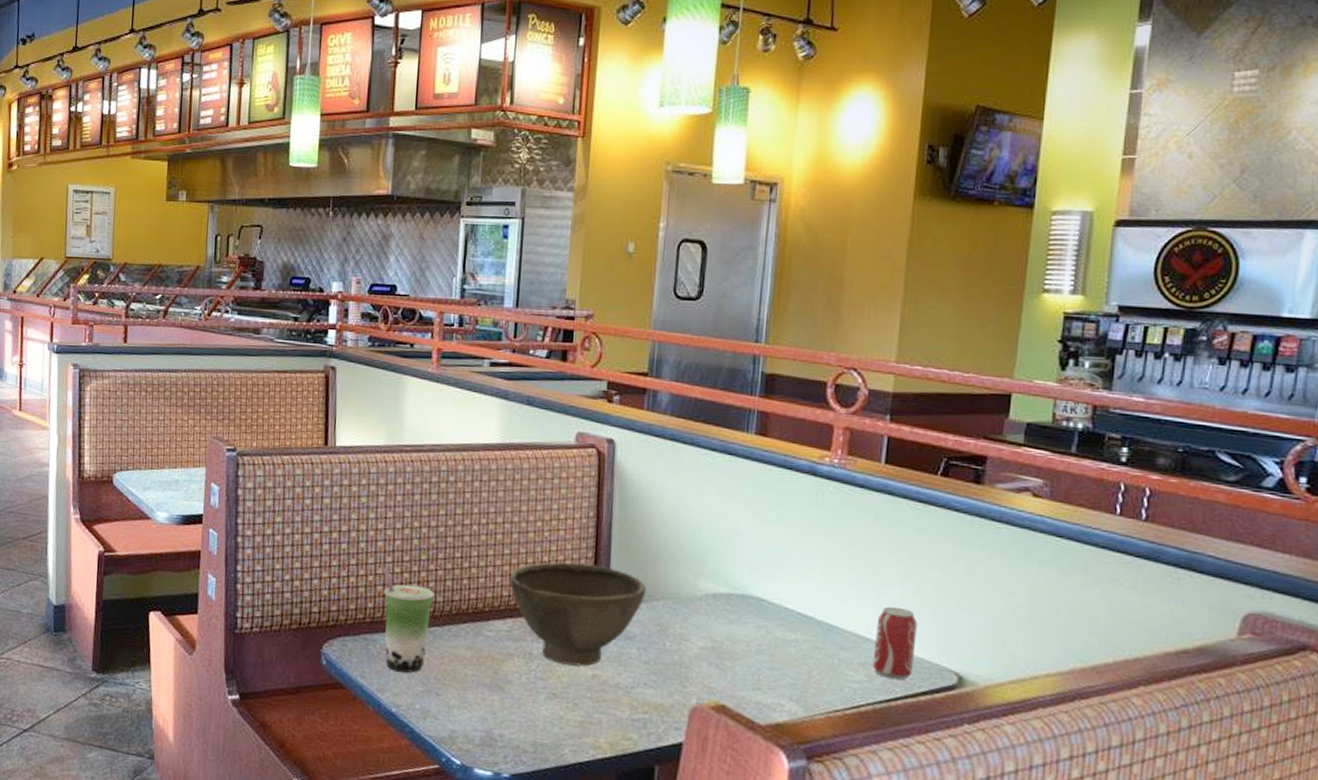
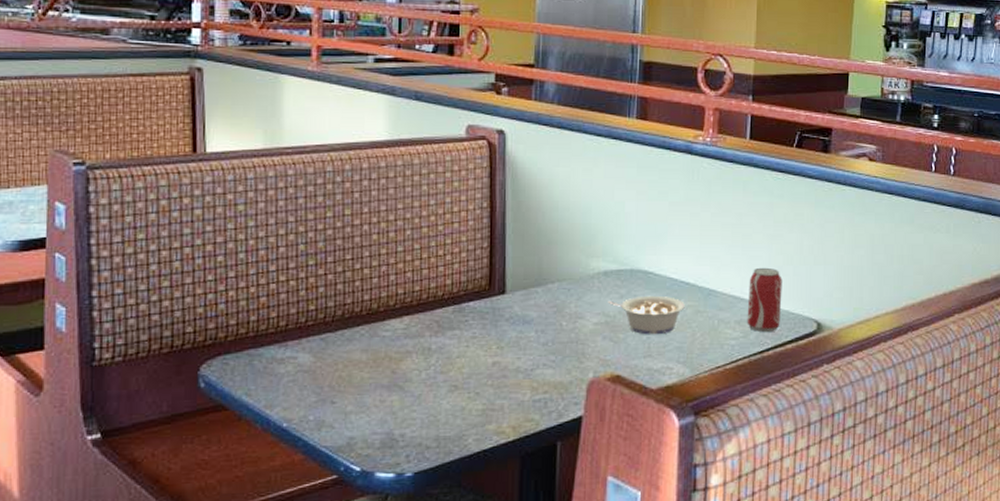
beverage cup: present [383,566,435,673] -> none [266,275,325,384]
bowl: present [509,562,647,667] -> none [404,254,542,356]
legume: none [715,624,801,668] -> present [608,295,685,335]

